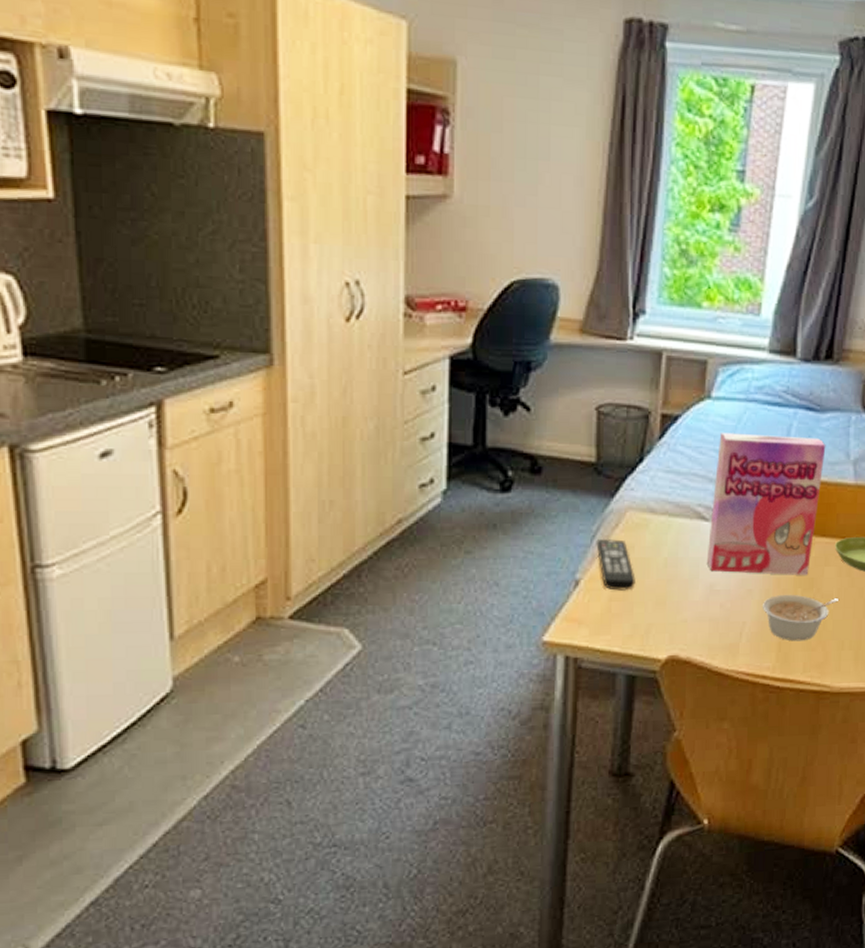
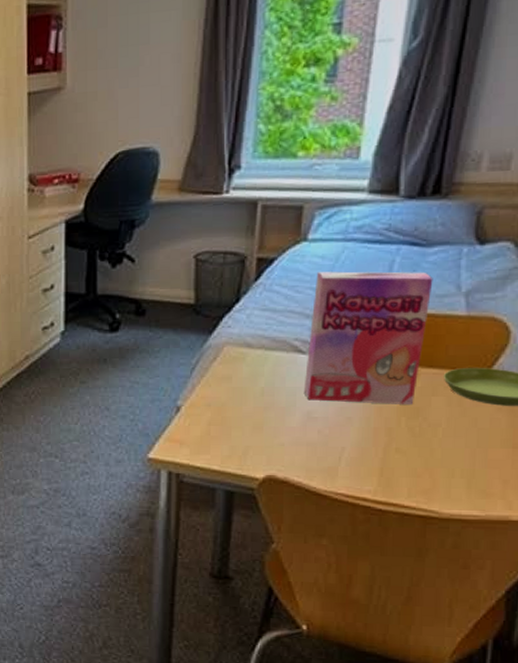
remote control: present [596,538,636,591] -> none [195,370,233,416]
legume: present [763,595,838,642] -> none [363,423,448,468]

